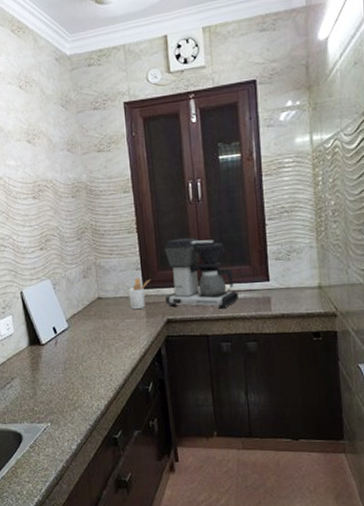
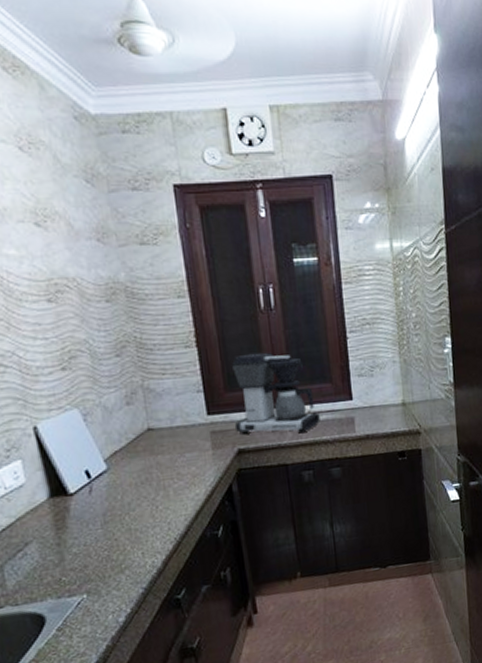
utensil holder: present [128,277,150,310] -> none [188,401,215,441]

